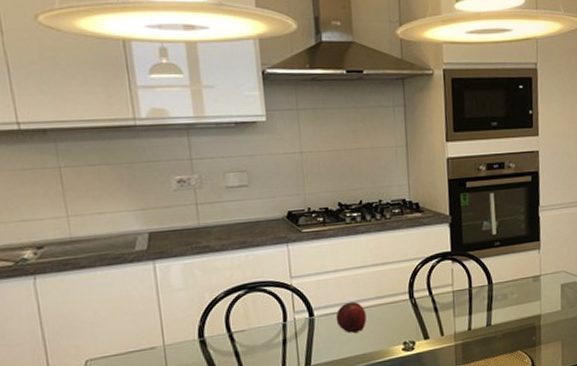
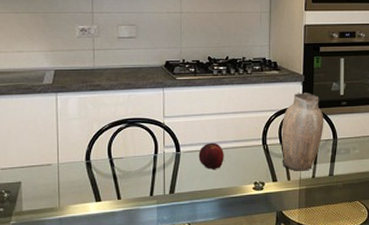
vase: none [429,235,477,325] -> present [282,93,324,171]

